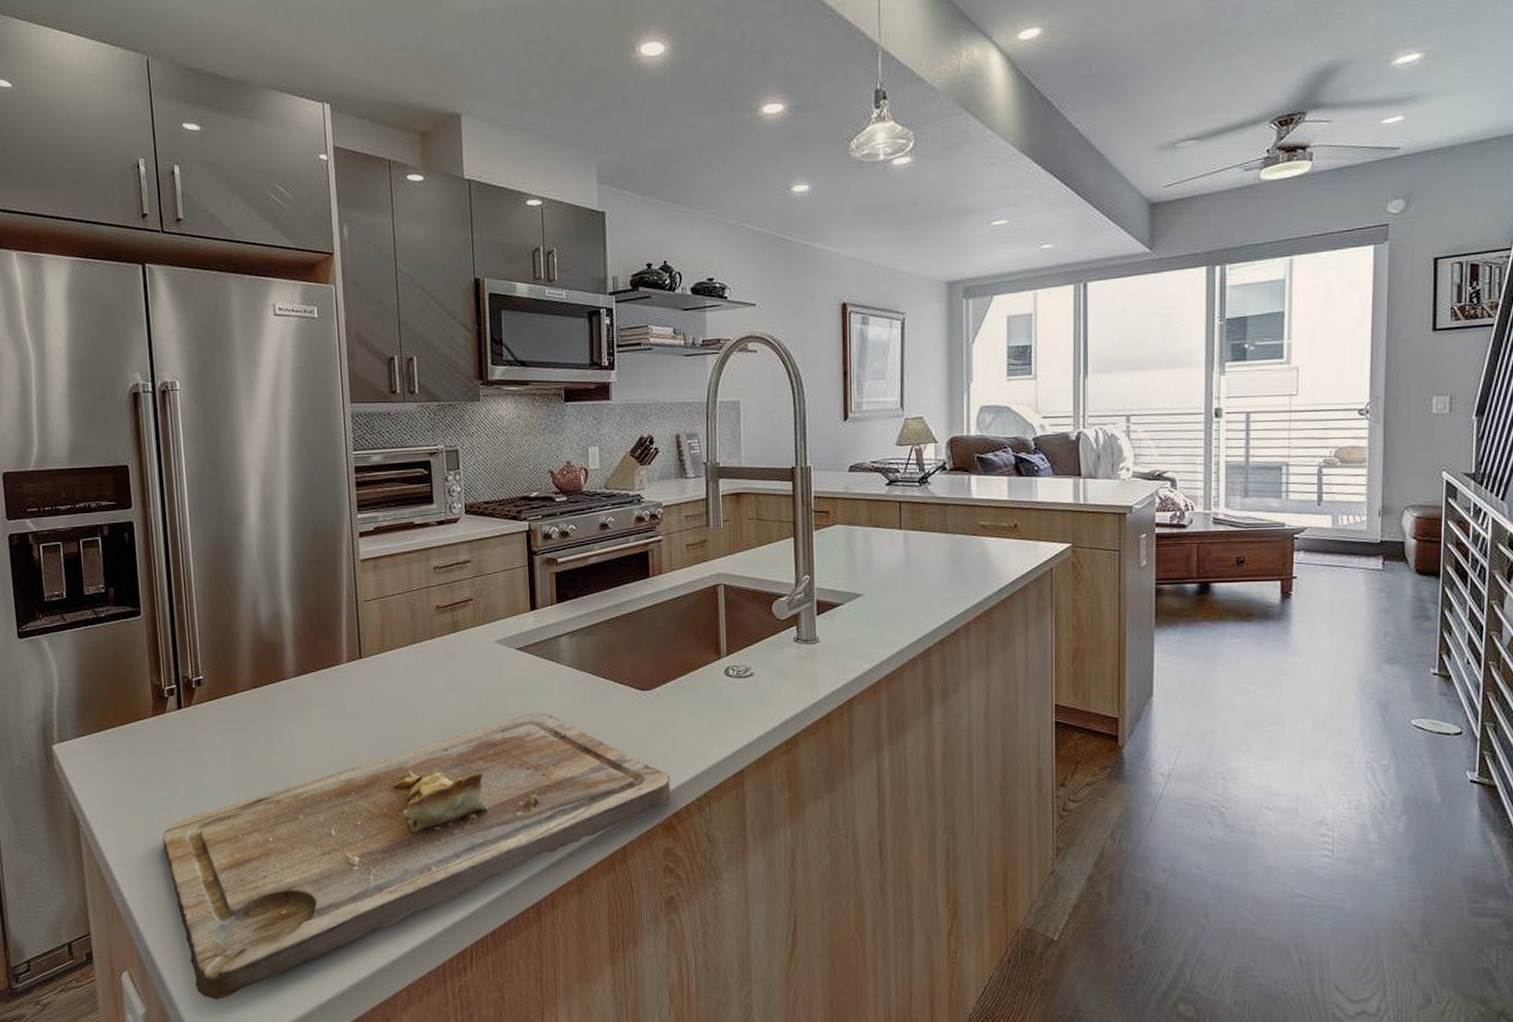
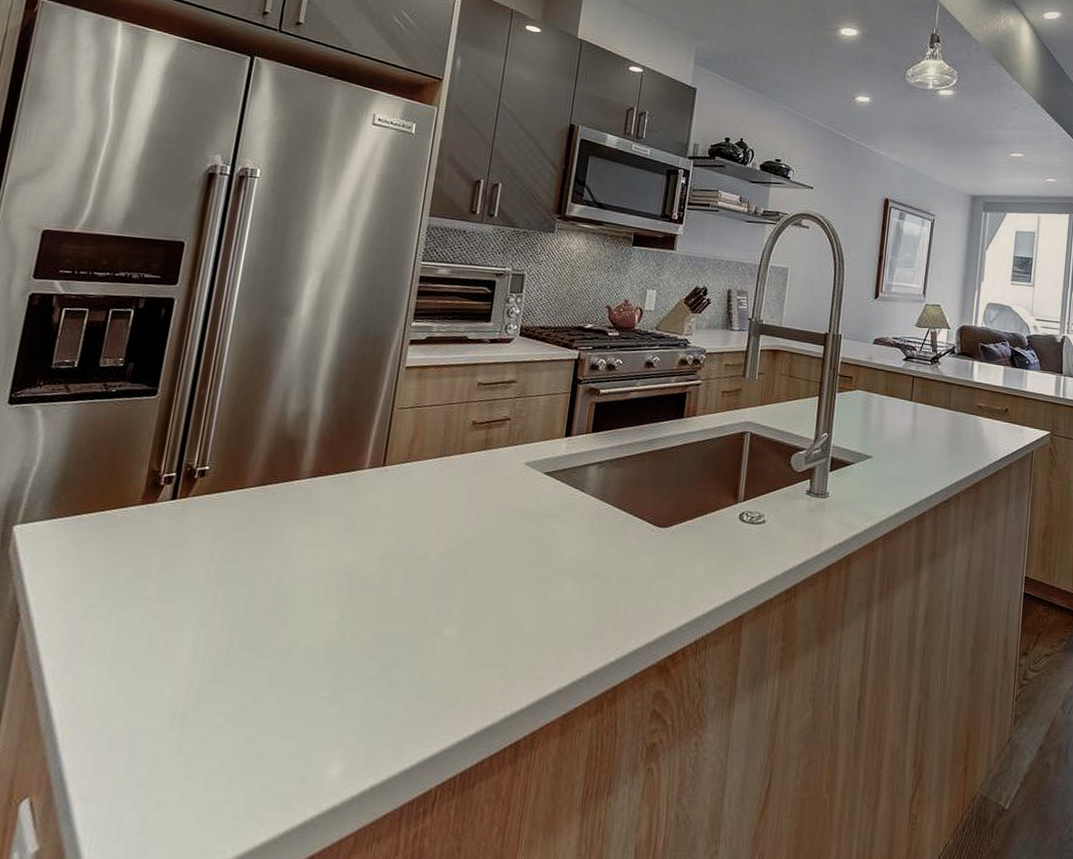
cutting board: present [162,713,671,999] -> none [107,539,672,838]

